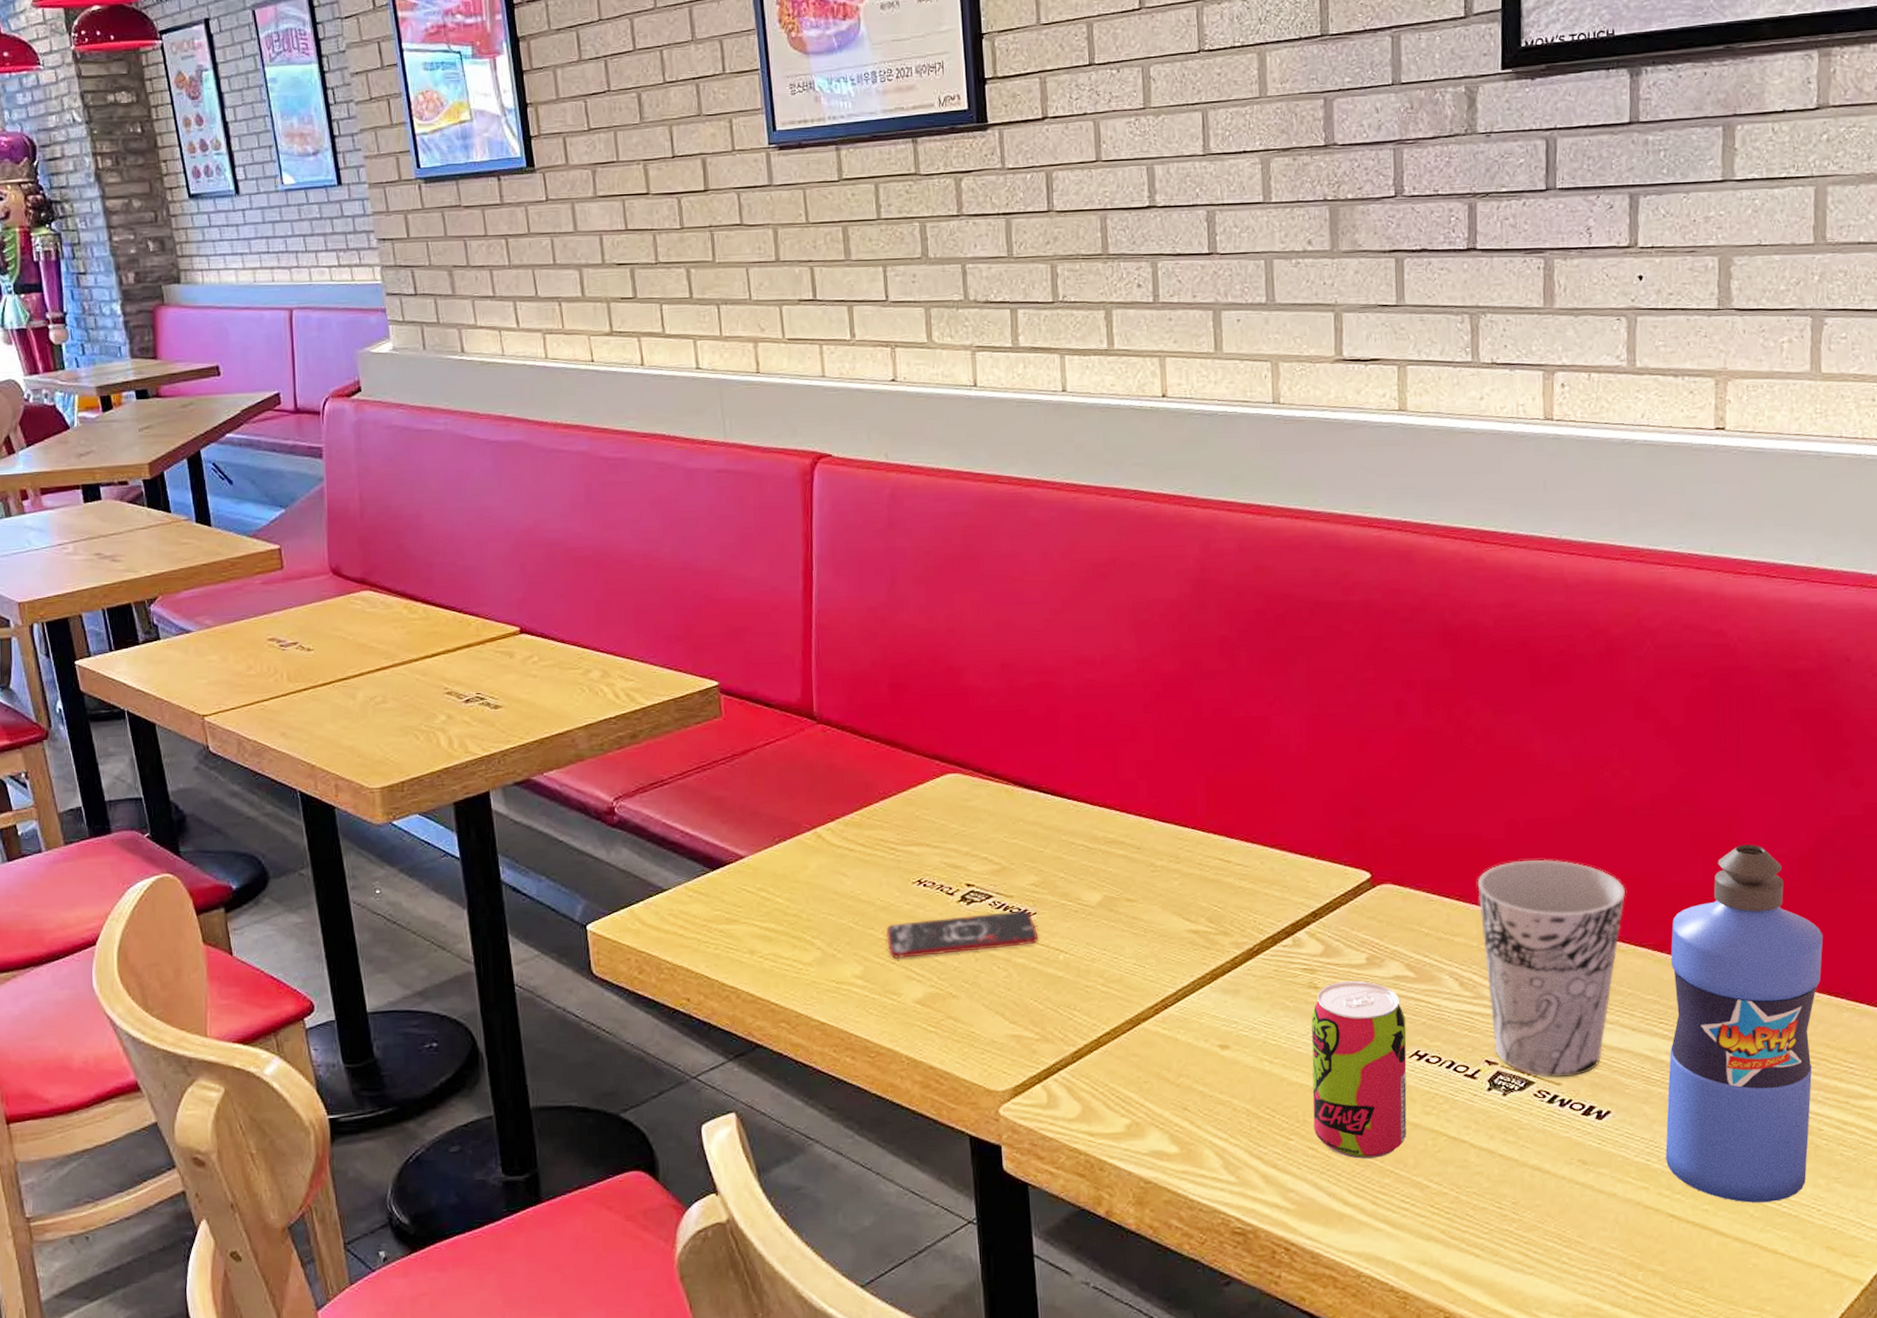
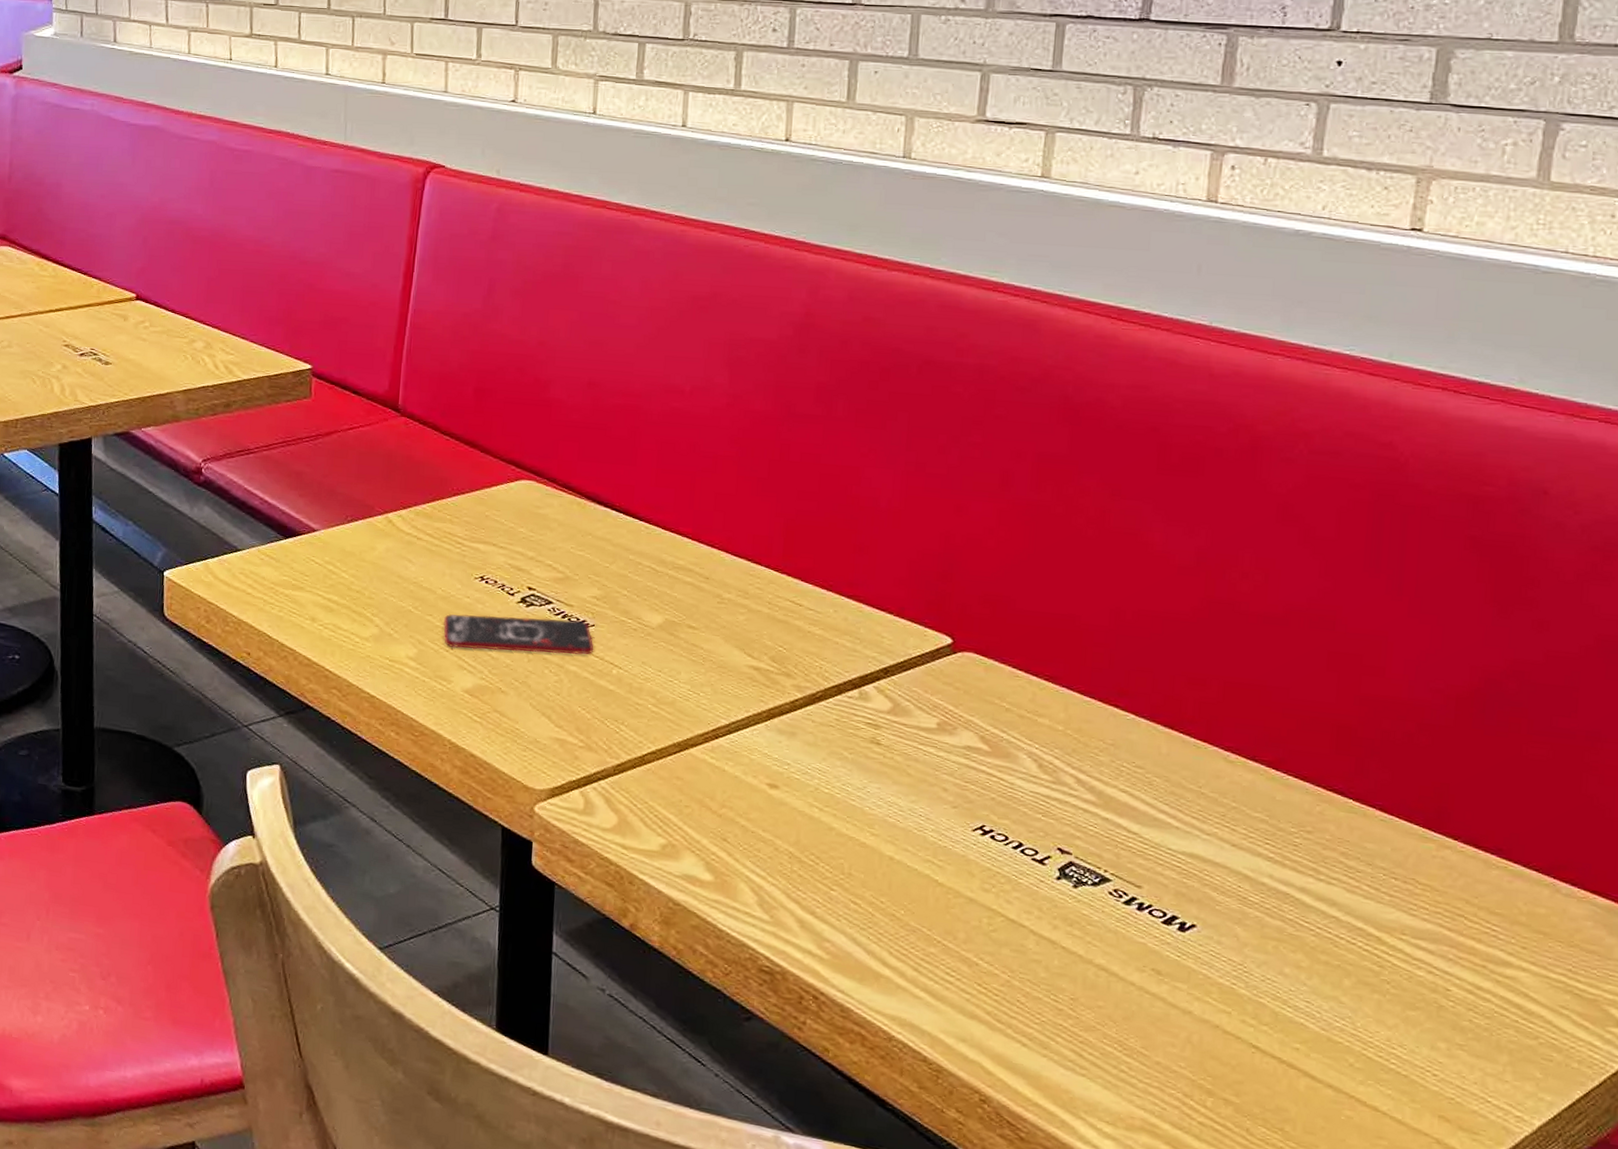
beverage can: present [1311,980,1407,1159] -> none [859,742,974,926]
cup: present [1477,859,1625,1077] -> none [1069,650,1241,882]
water bottle: present [1665,844,1824,1203] -> none [1255,671,1477,1056]

